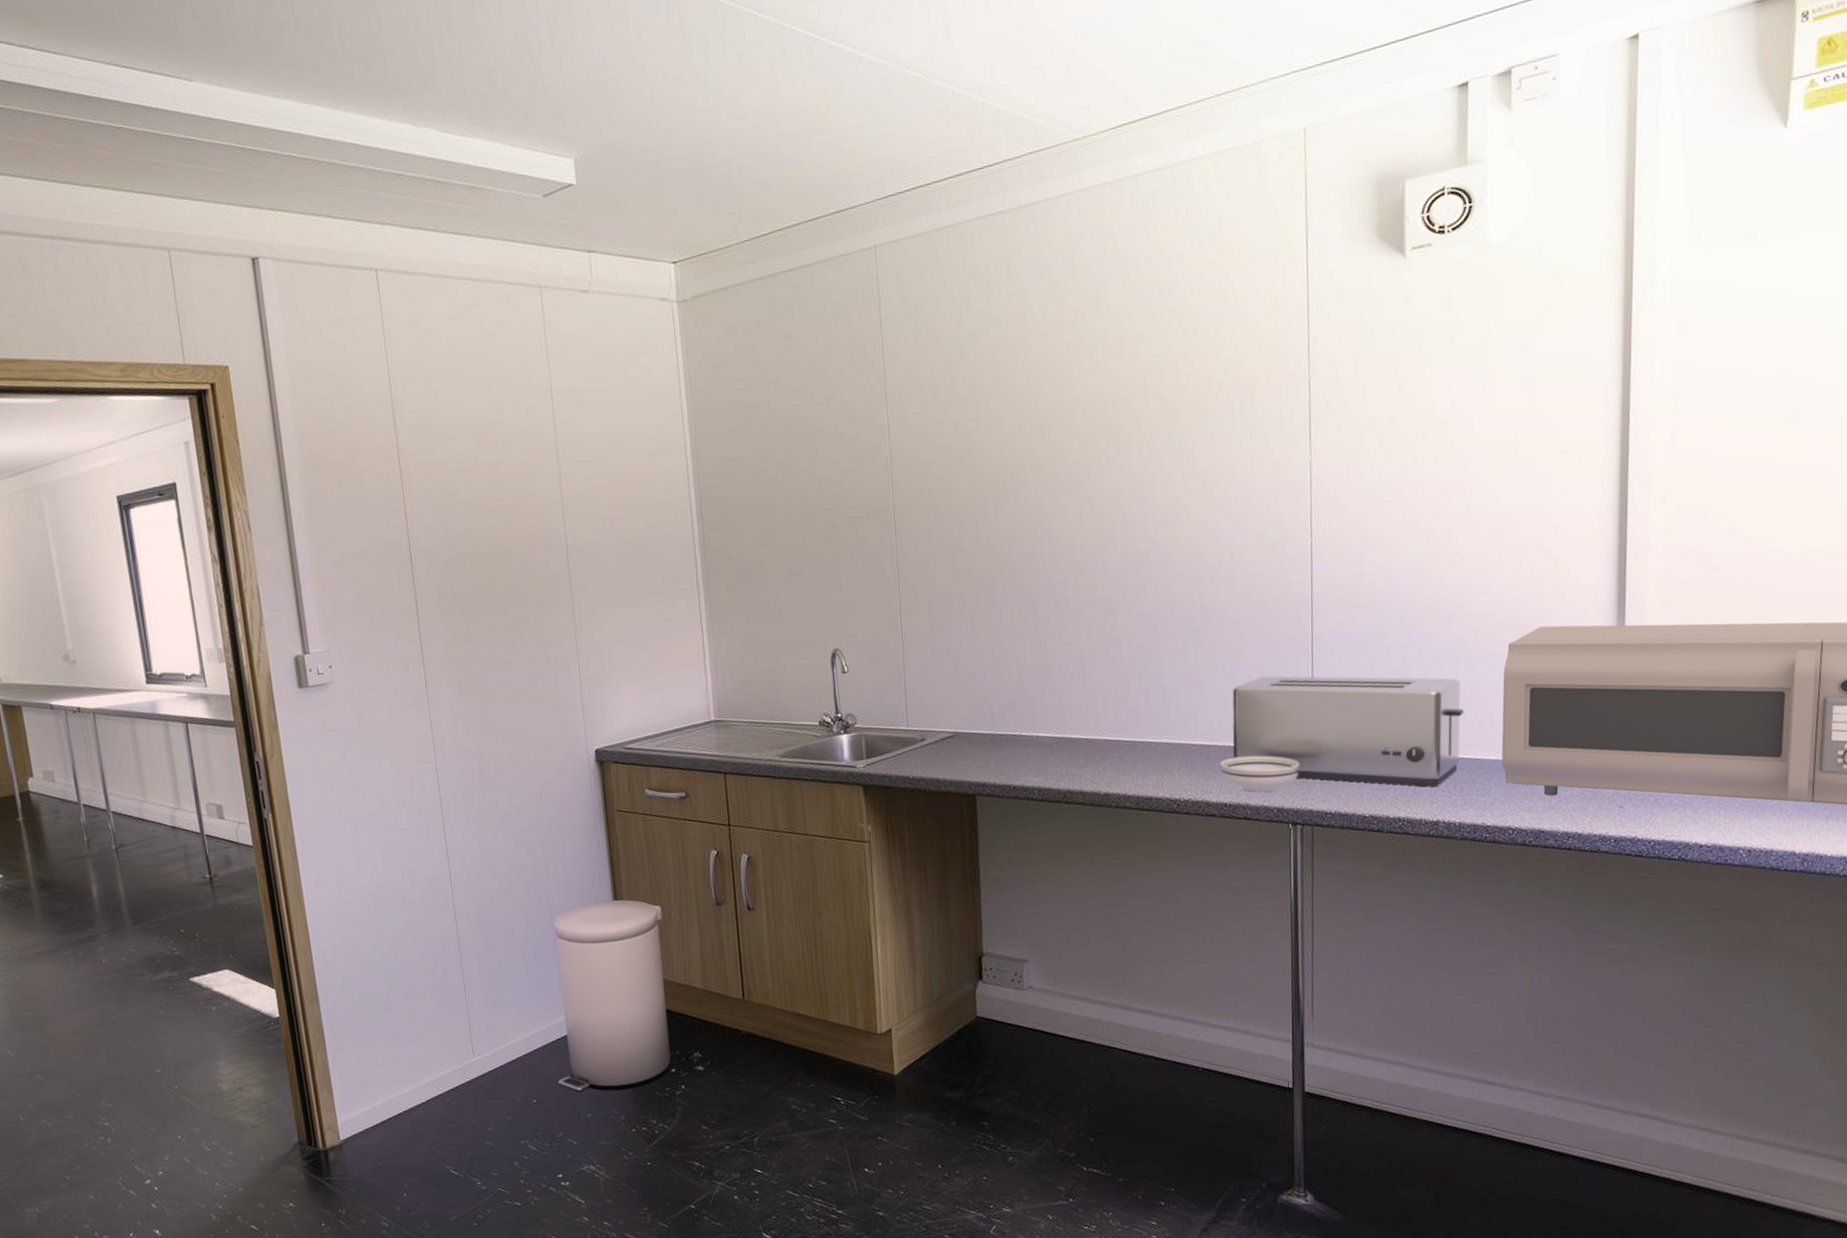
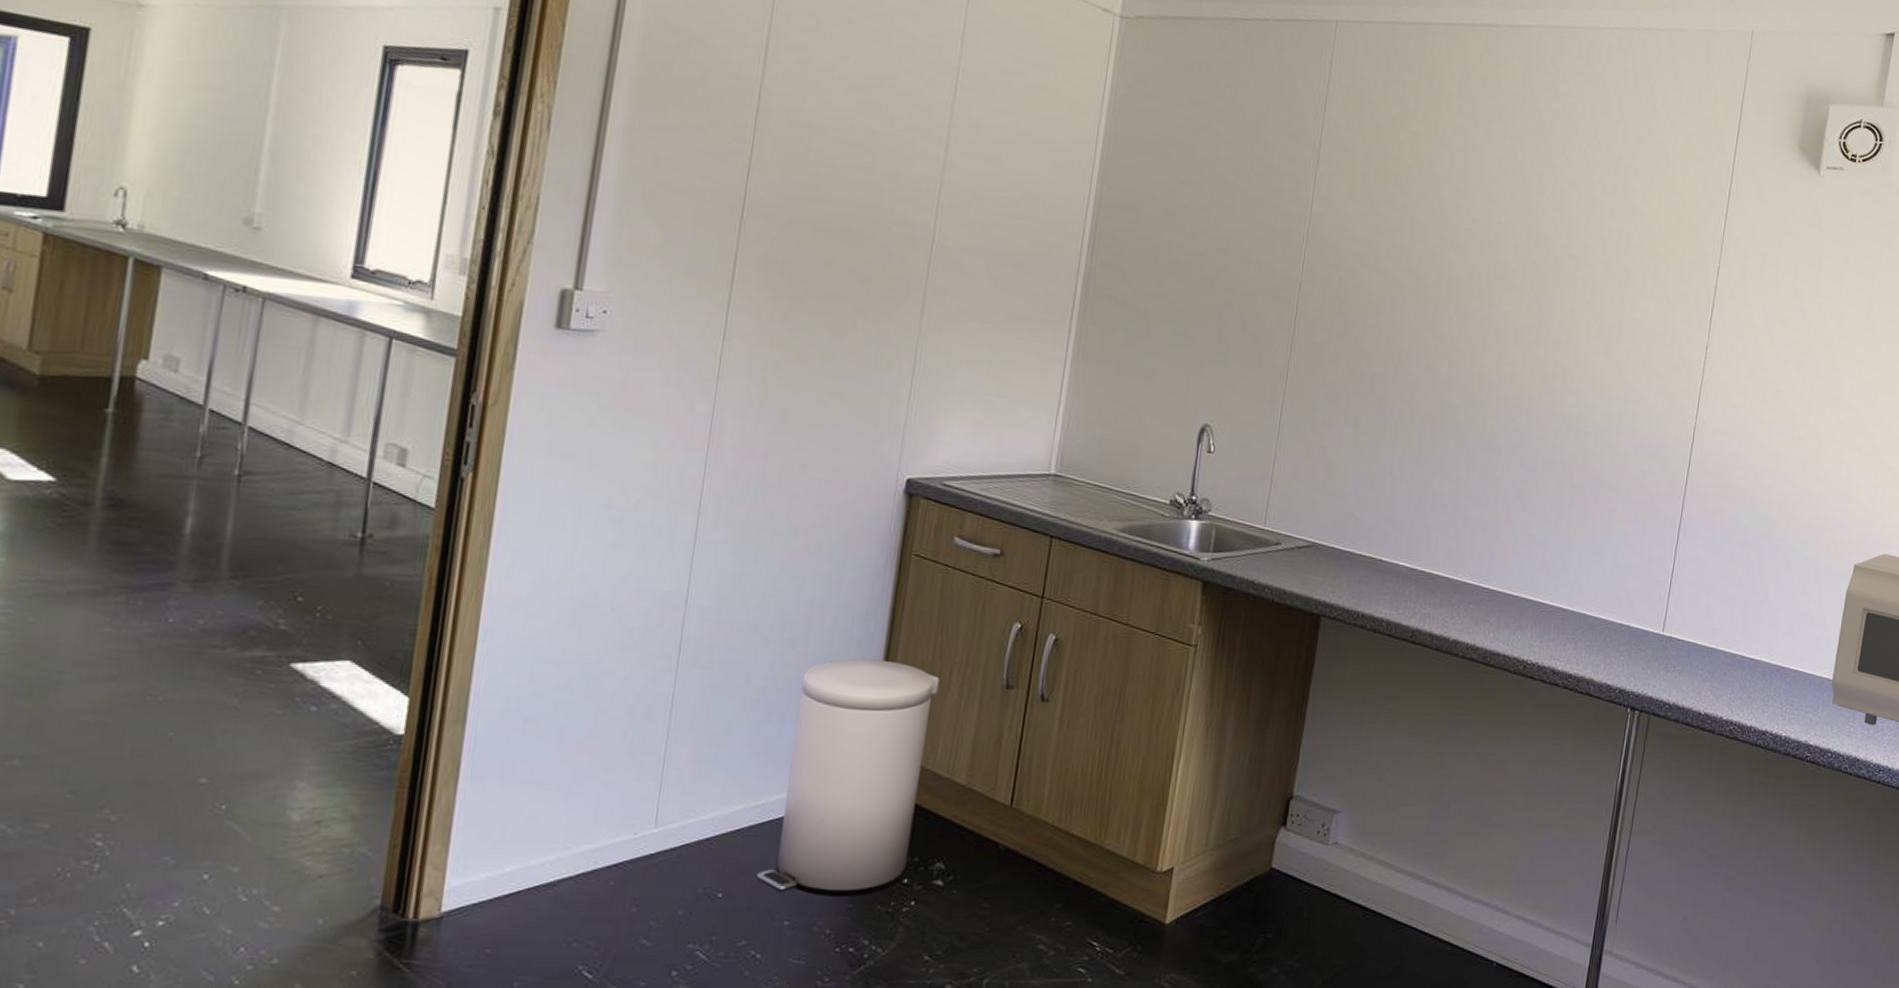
bowl: present [1220,755,1300,793] -> none [1571,627,1649,670]
toaster: present [1232,676,1464,787] -> none [1587,548,1807,695]

